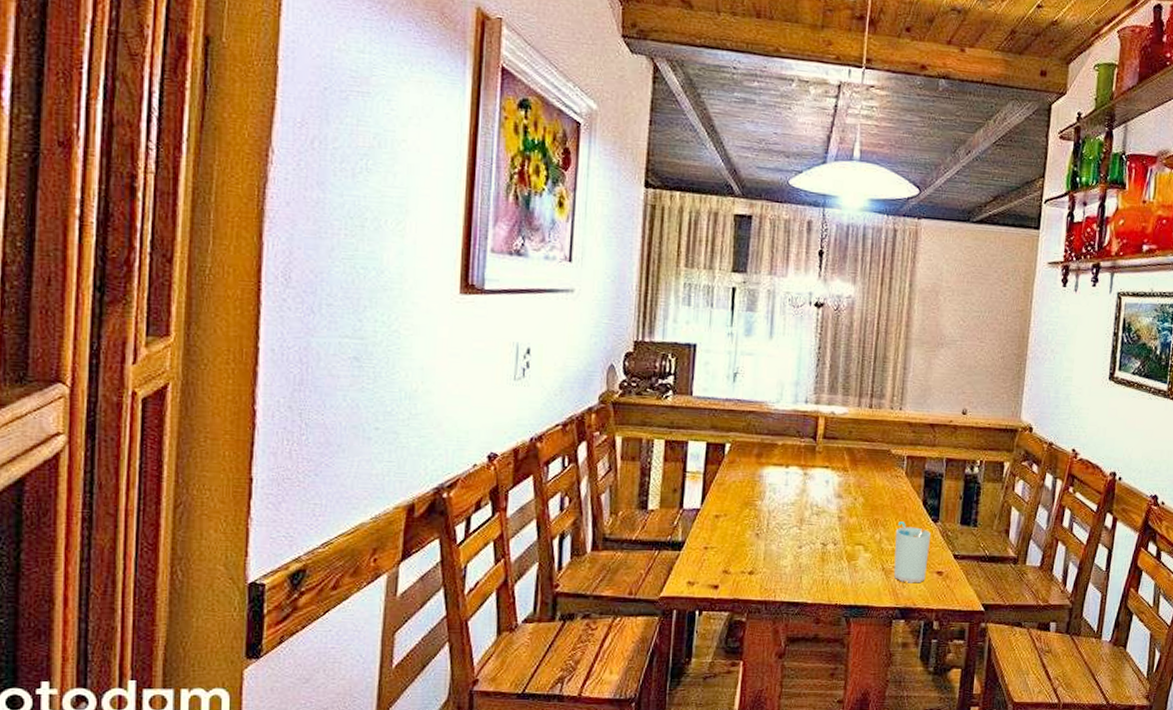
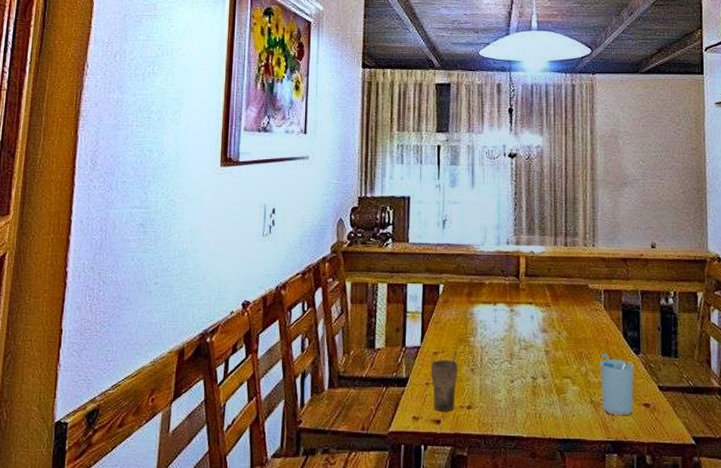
cup: none [711,514,742,577] -> present [432,350,458,412]

